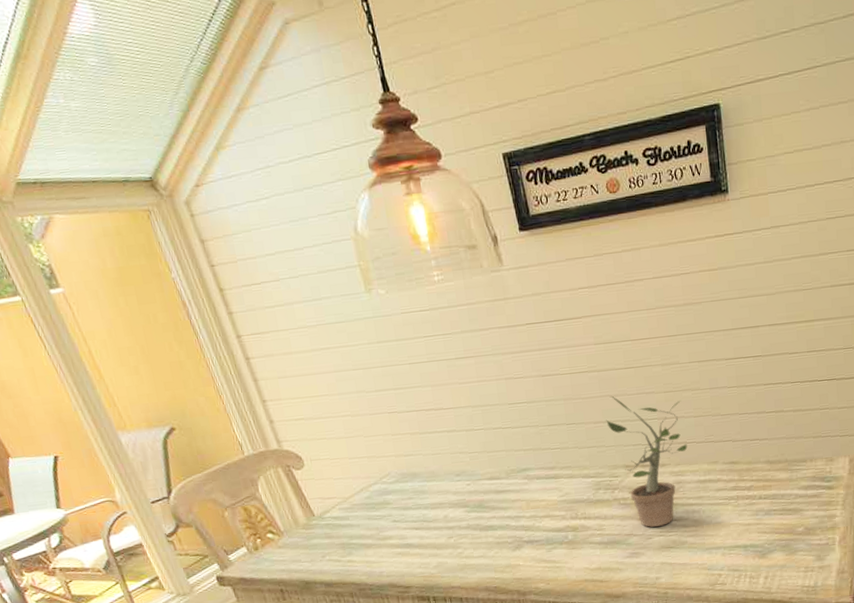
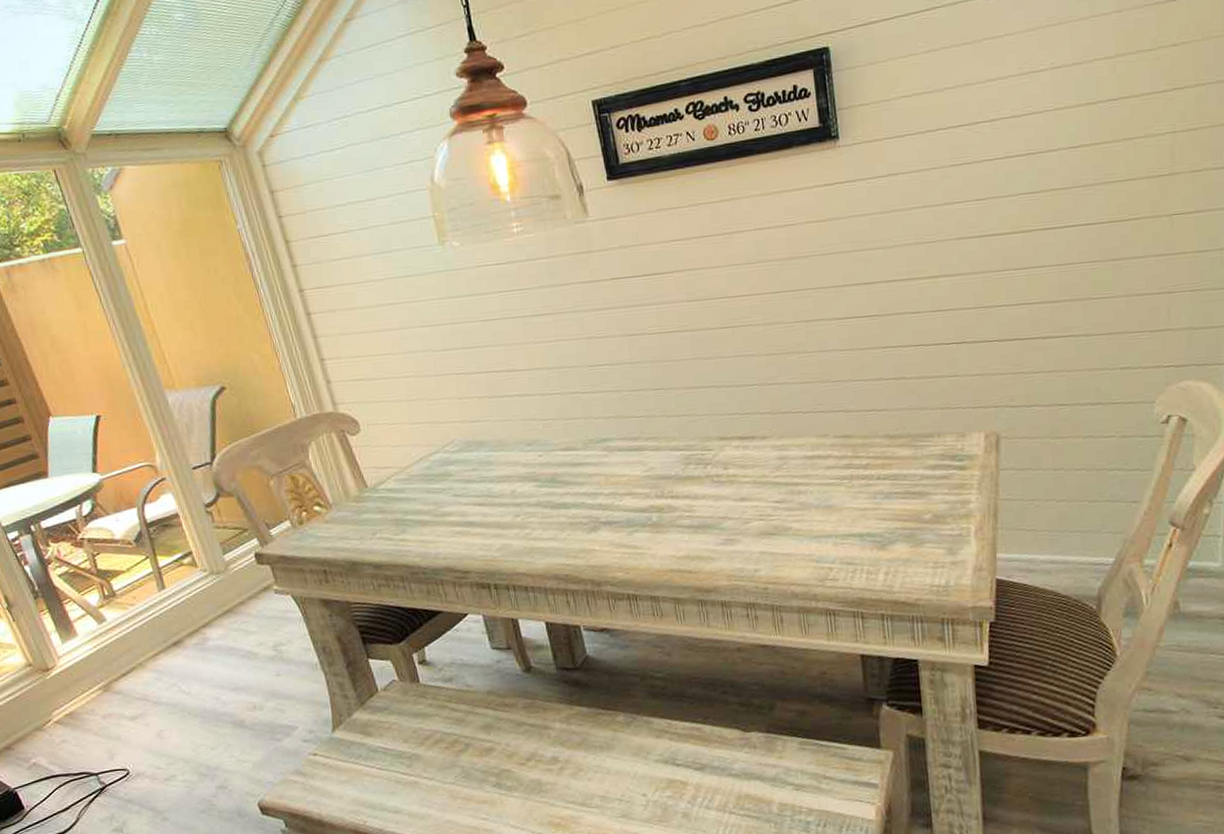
potted plant: present [606,395,688,527] -> none [698,358,792,510]

